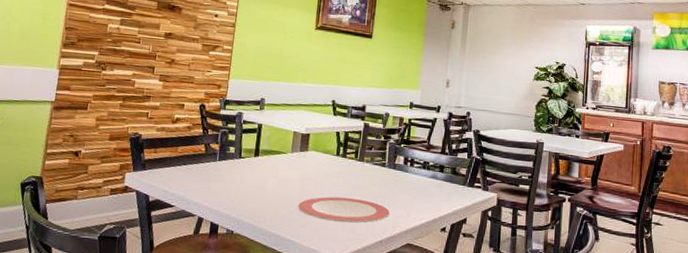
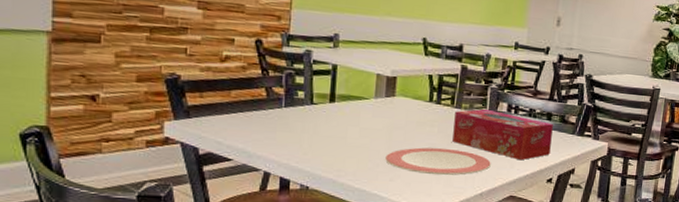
tissue box: none [356,162,445,210] -> present [452,109,553,161]

